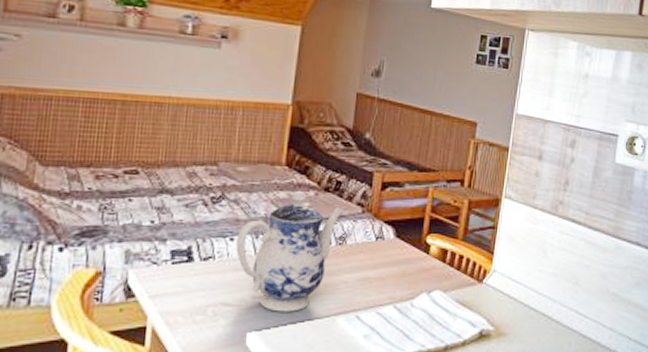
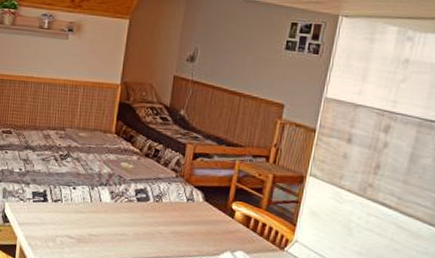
teapot: present [235,190,345,312] -> none [77,154,161,251]

